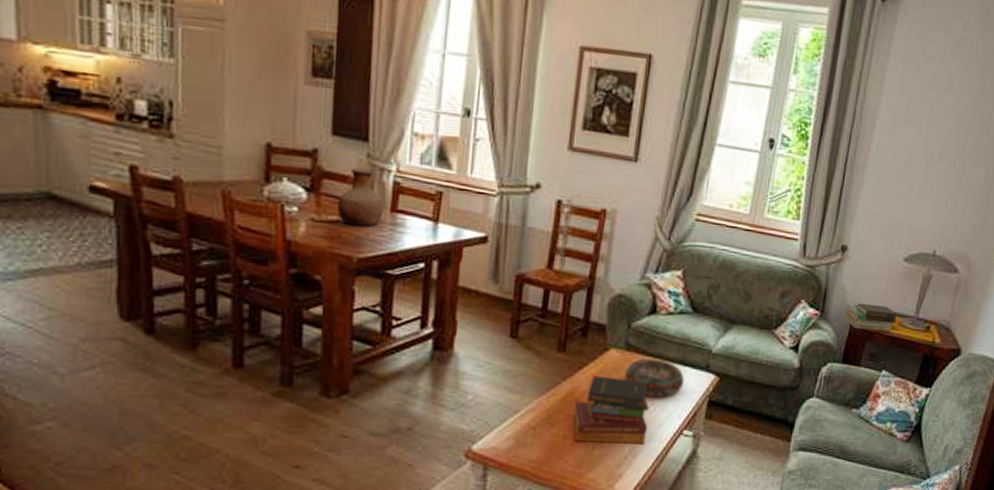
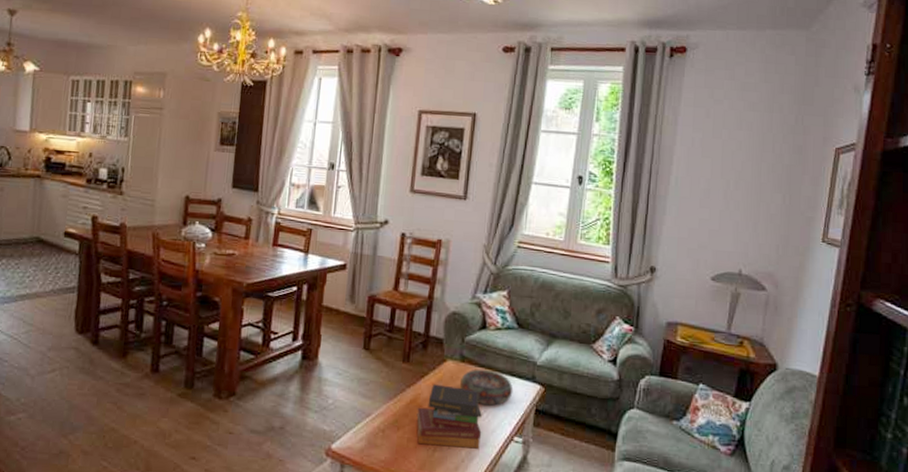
vase: present [337,168,383,227] -> none [233,212,268,258]
books: present [842,303,898,332] -> none [656,319,710,346]

